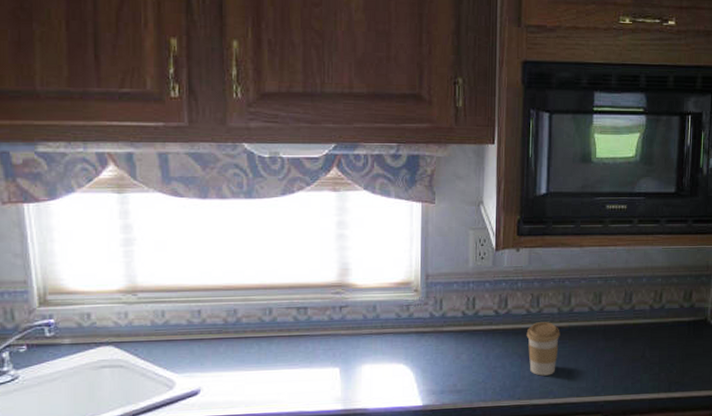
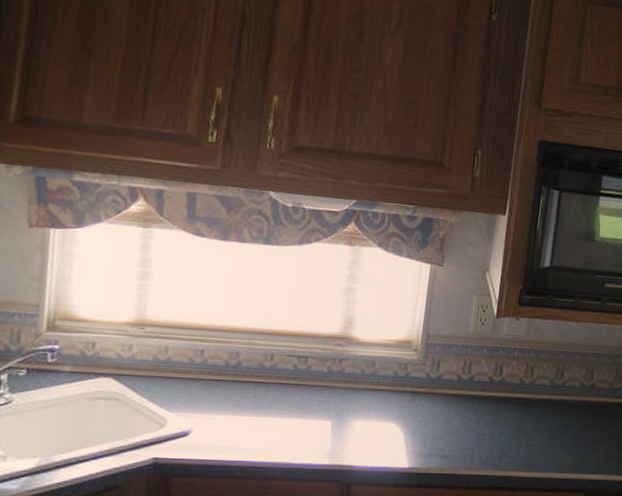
coffee cup: present [526,322,560,376] -> none [517,393,551,448]

